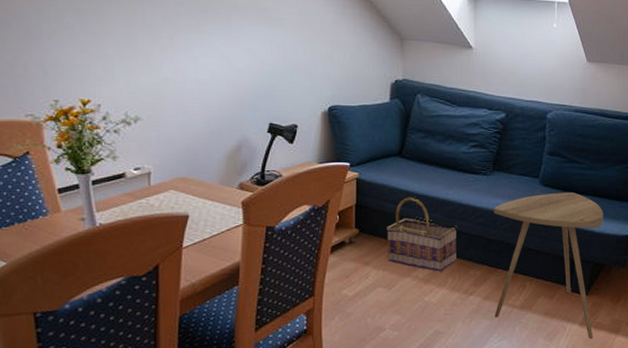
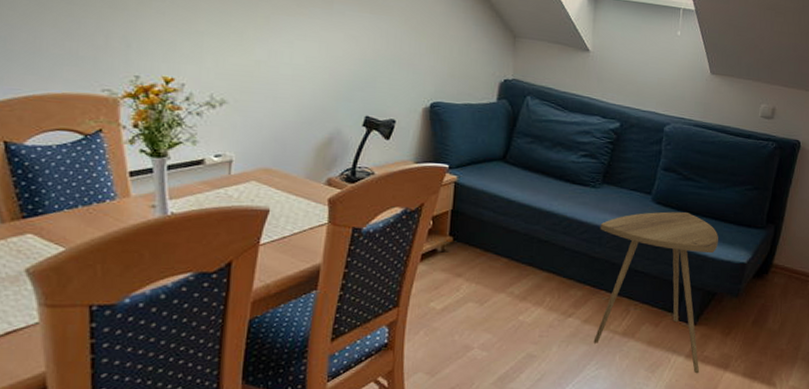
basket: present [386,197,458,272] -> none [482,206,560,289]

